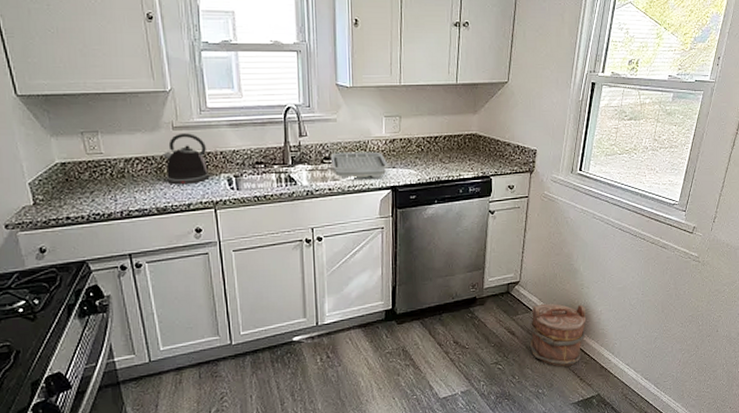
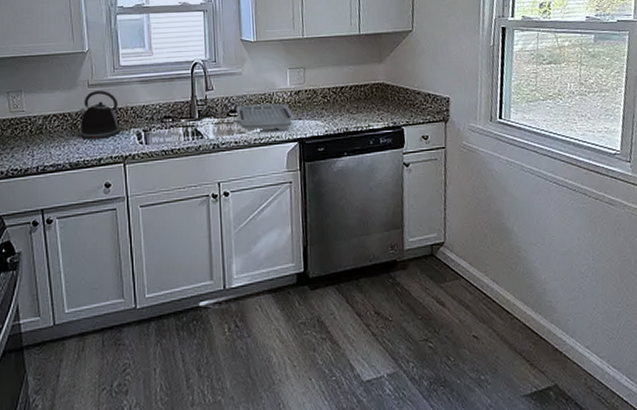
bucket: present [529,303,587,367] -> none [461,268,530,348]

